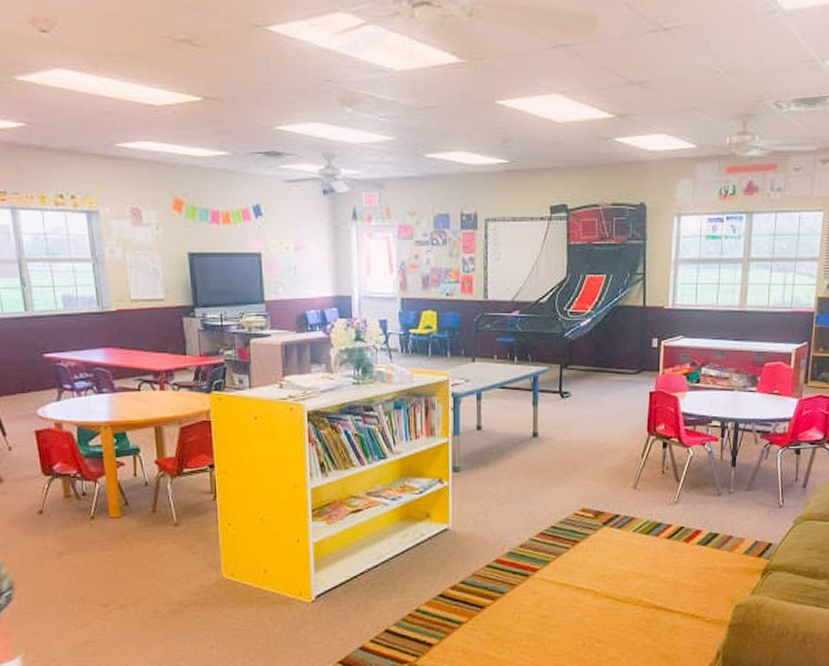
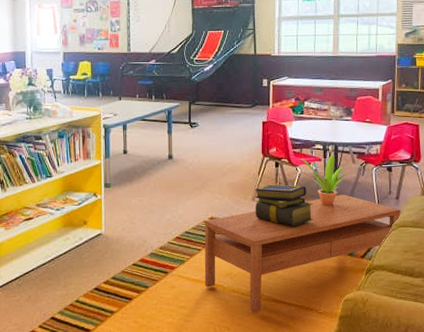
coffee table: none [573,481,807,622] -> present [204,194,401,313]
stack of books: none [636,469,705,519] -> present [254,184,313,226]
potted plant: none [694,433,749,495] -> present [301,155,348,206]

